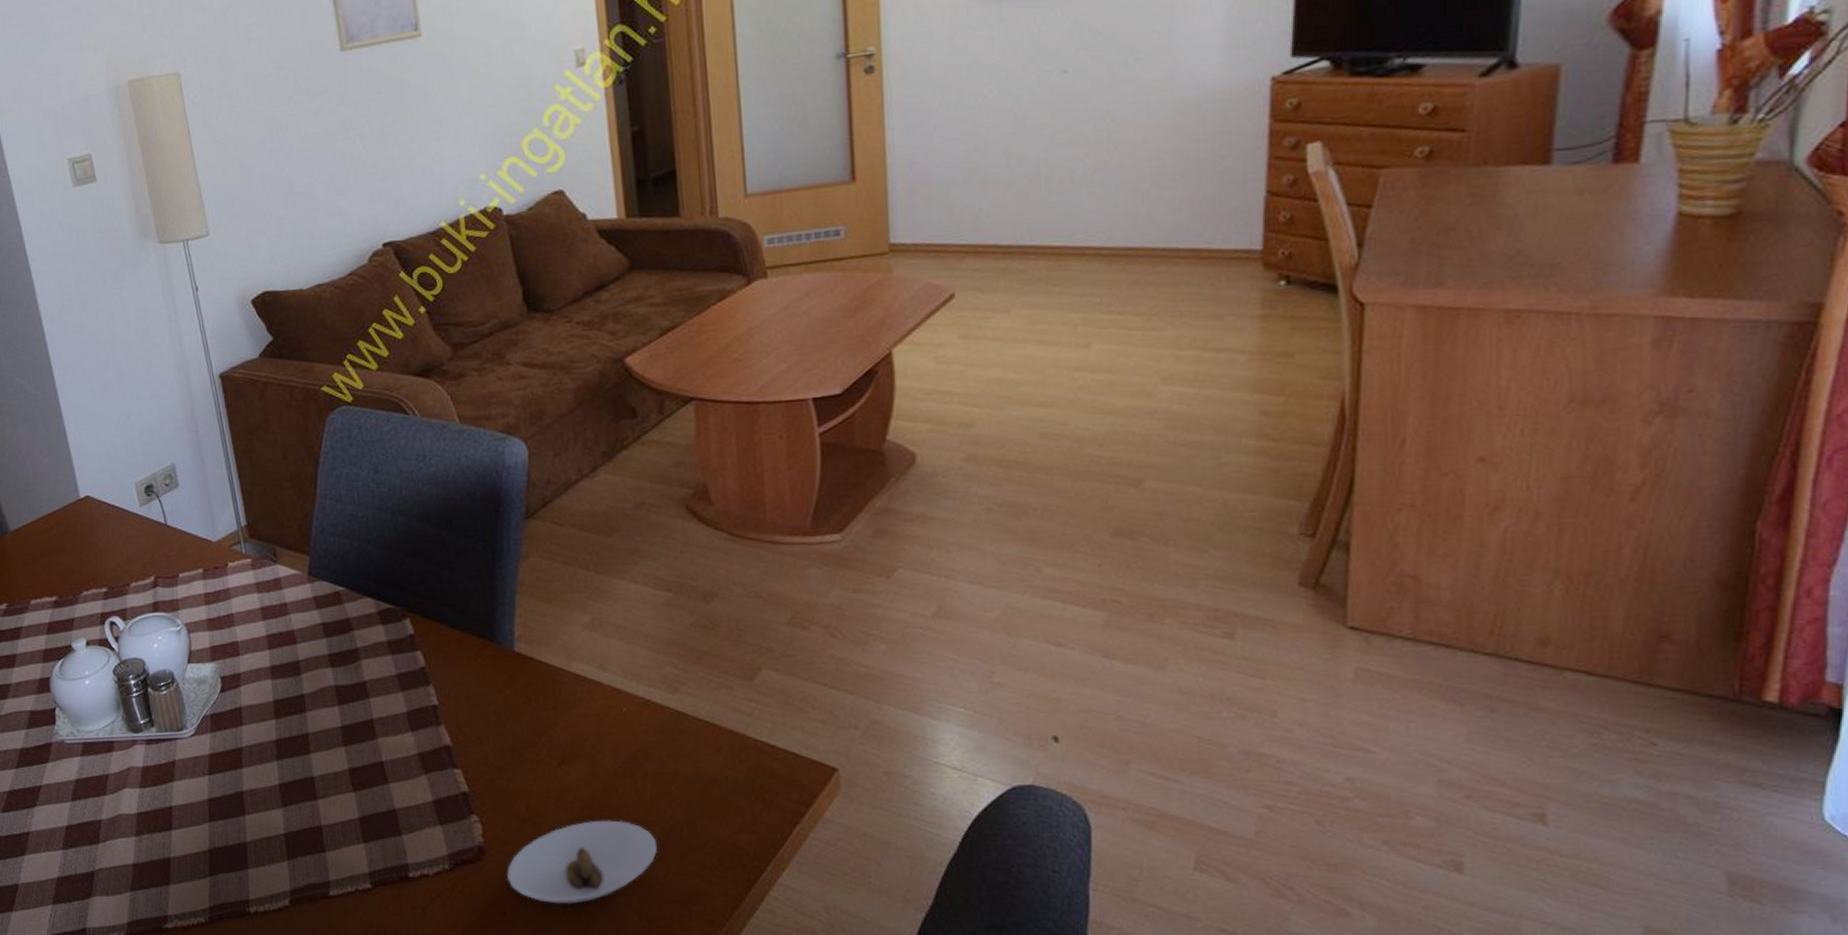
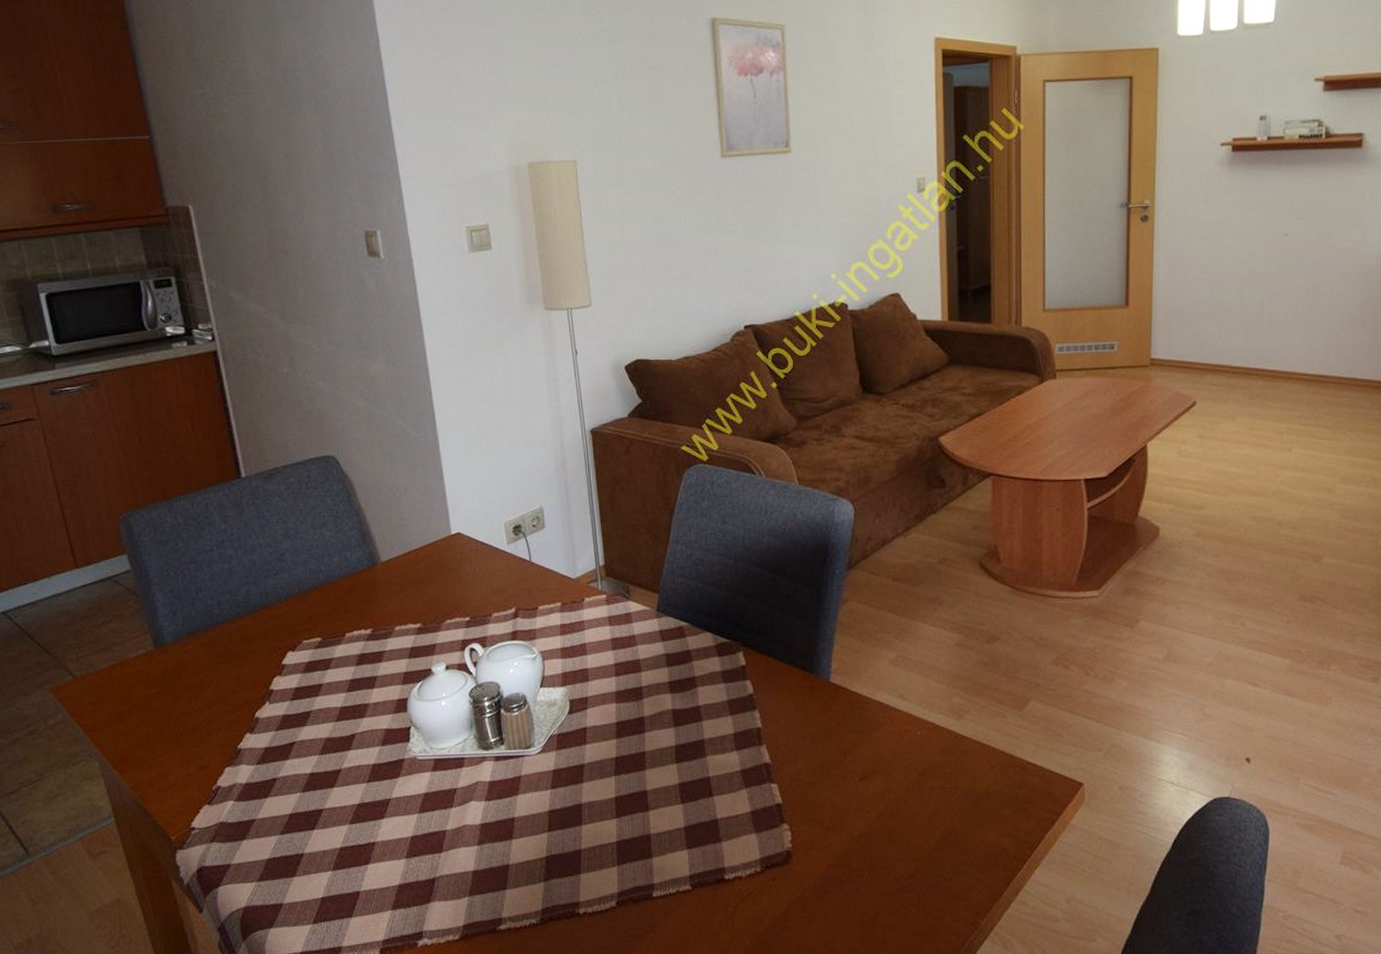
saucer: present [507,820,657,905] -> none [810,827,936,901]

